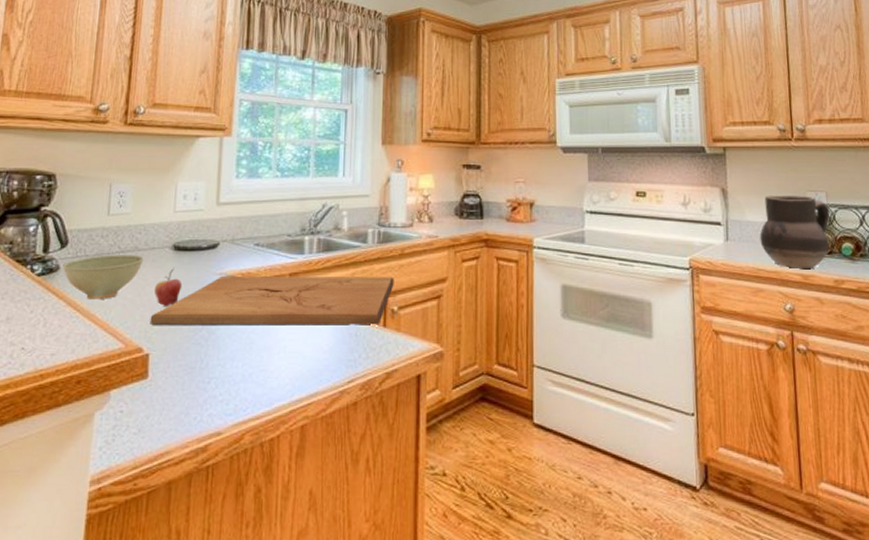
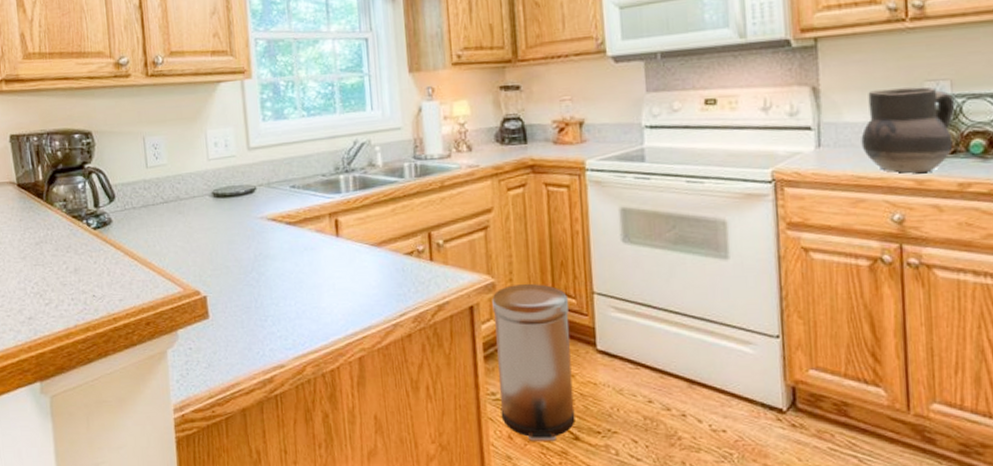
bowl: present [62,254,144,299] -> none [114,204,187,248]
cutting board: present [149,277,394,326] -> none [202,210,437,269]
fruit: present [155,267,183,306] -> none [202,214,227,251]
pedal bin: none [438,353,511,521] -> present [492,283,575,442]

